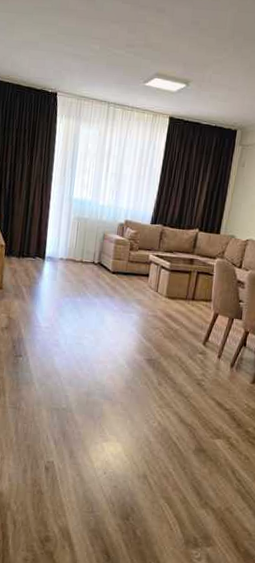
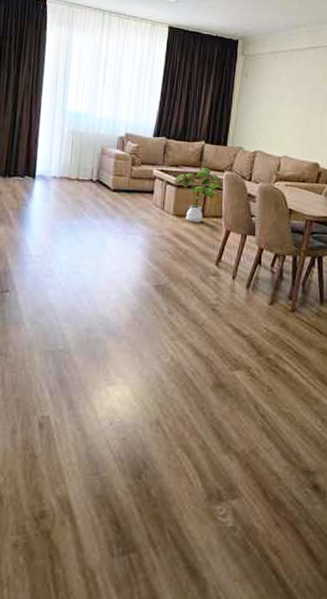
house plant: none [167,253,213,305] -> present [173,167,222,222]

